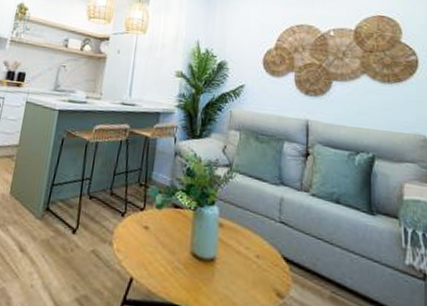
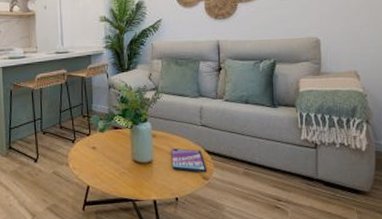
video game case: none [239,246,283,287] -> present [171,148,207,172]

